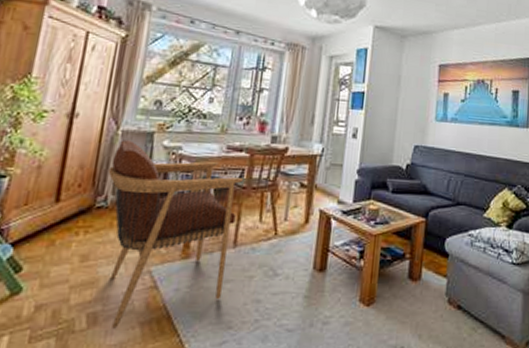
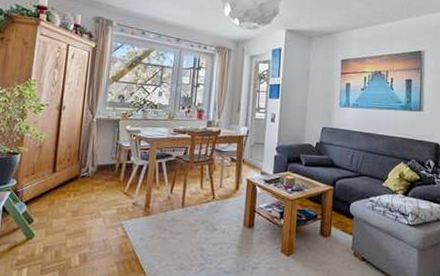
armchair: present [108,140,244,329] -> none [88,126,188,266]

